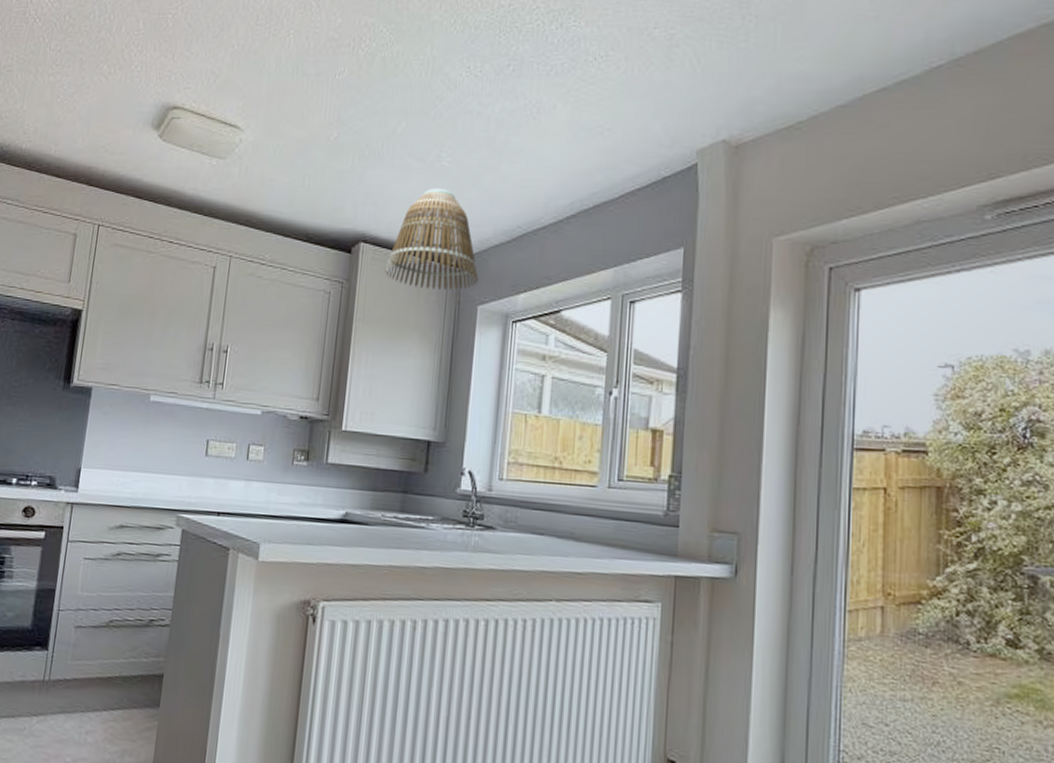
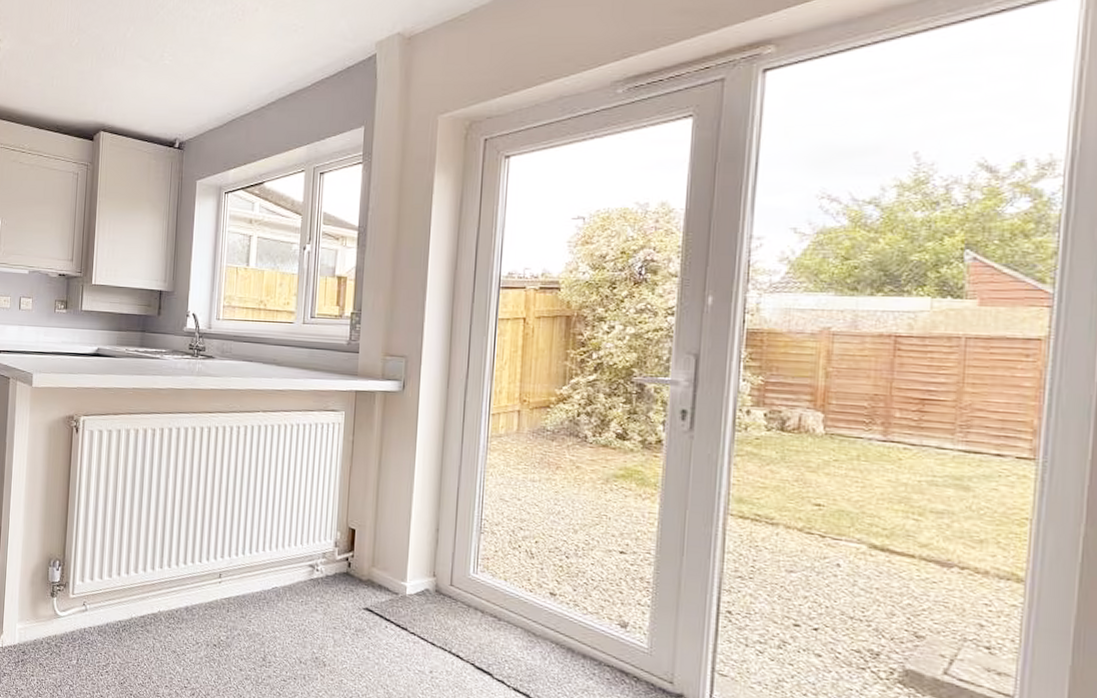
lamp shade: present [384,187,479,290] -> none [121,83,197,168]

